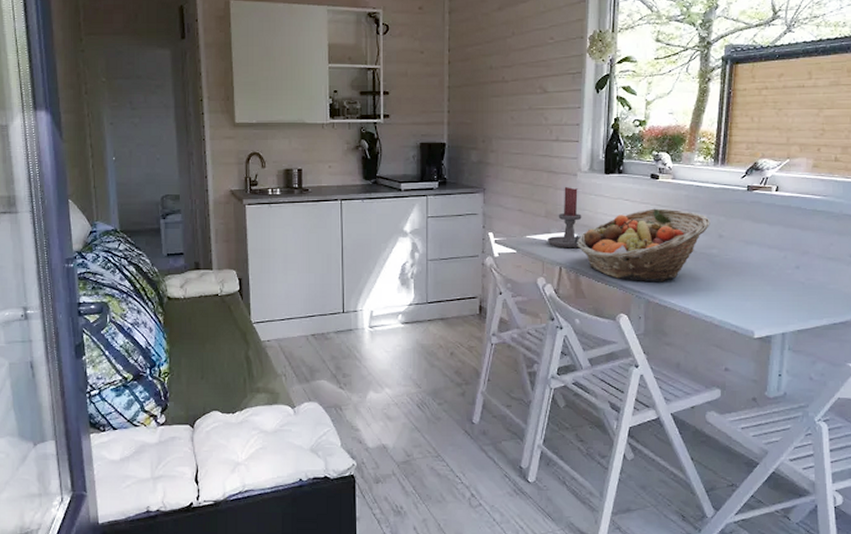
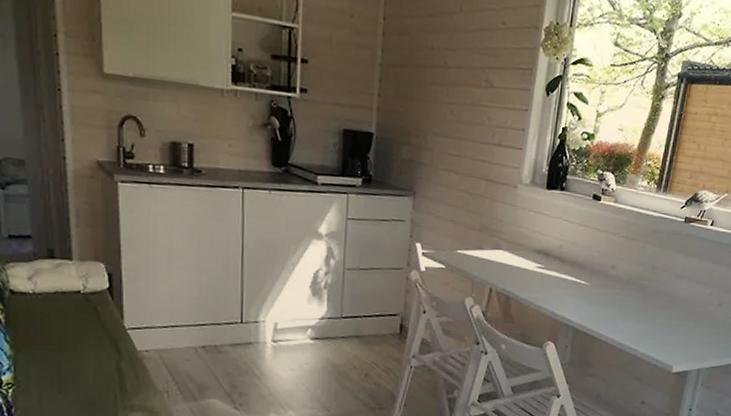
candle holder: present [548,187,582,249] -> none [480,199,518,269]
fruit basket: present [577,208,710,281] -> none [510,232,646,311]

